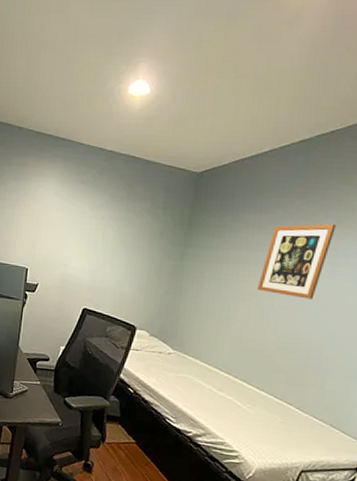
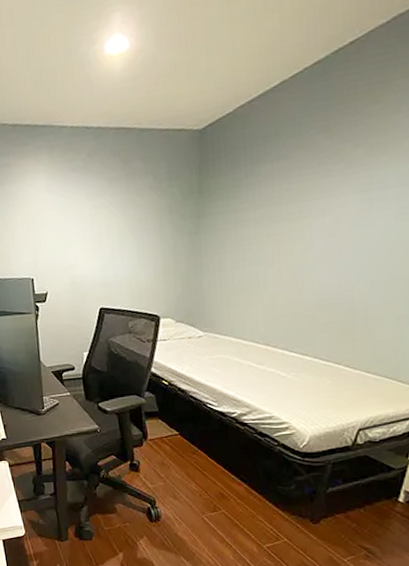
wall art: present [257,223,336,299] -> none [285,153,368,249]

